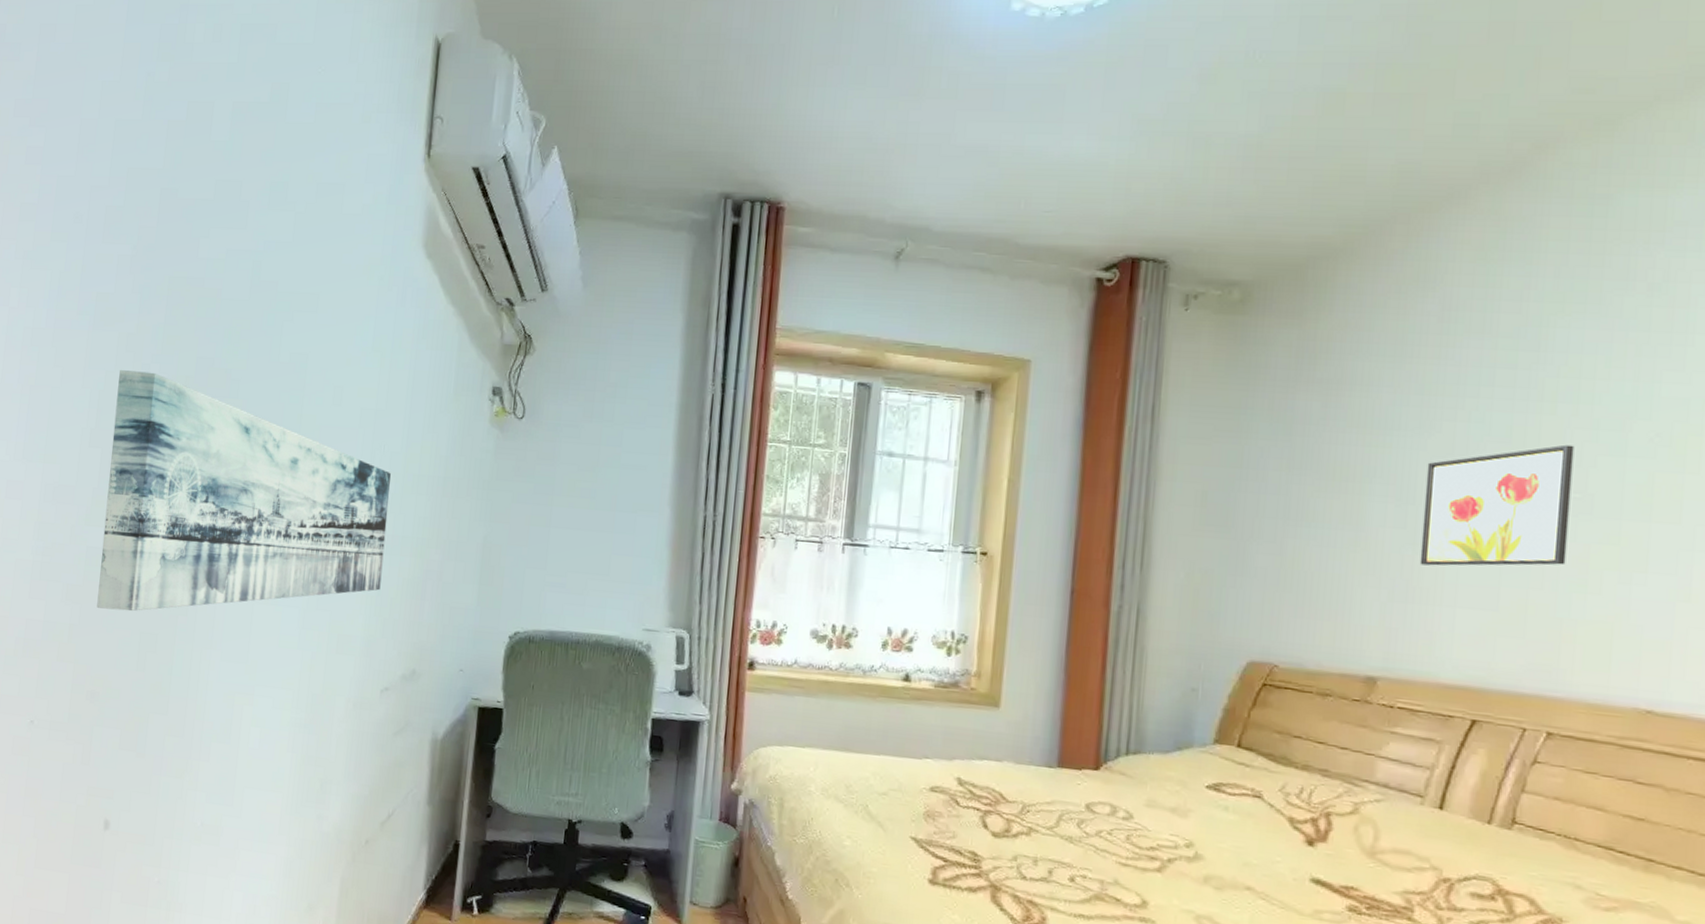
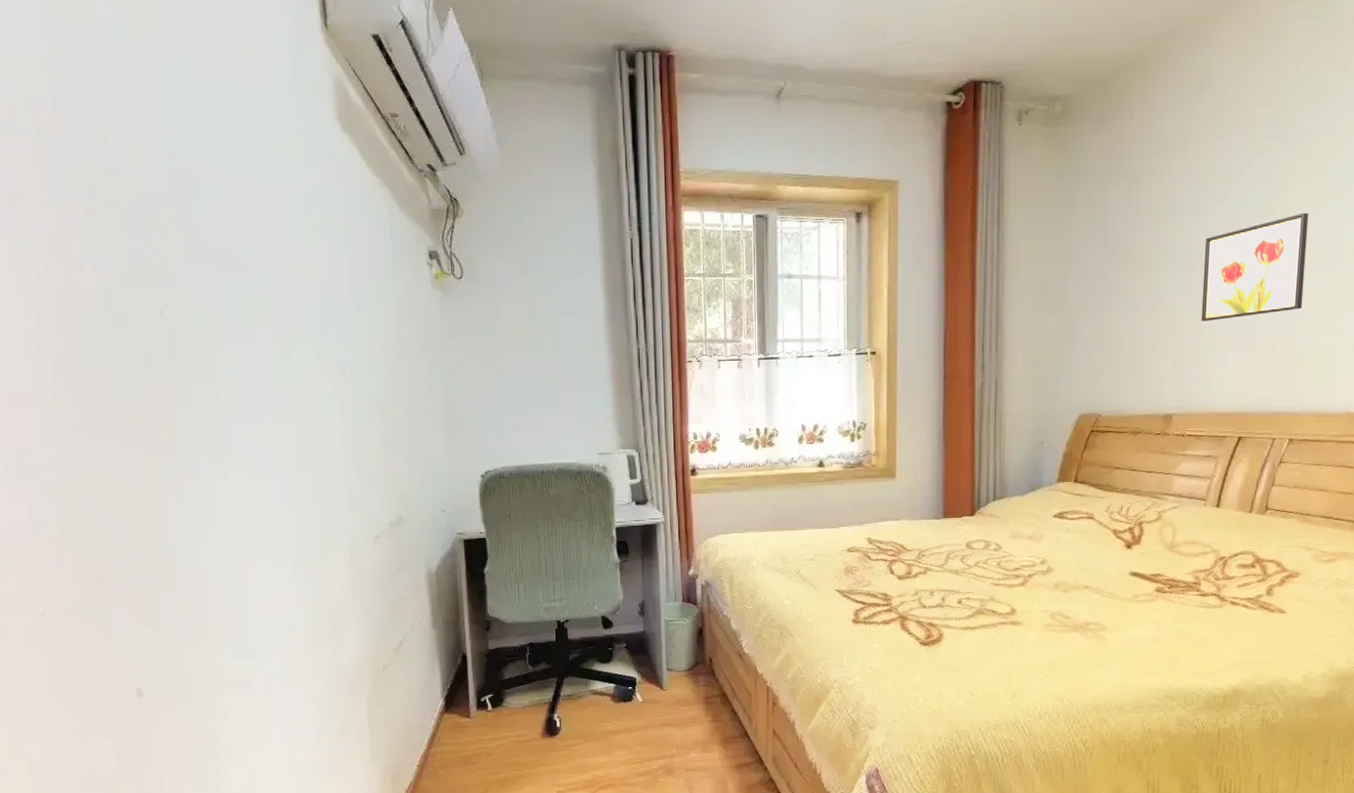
wall art: present [97,369,391,612] -> none [50,270,356,502]

